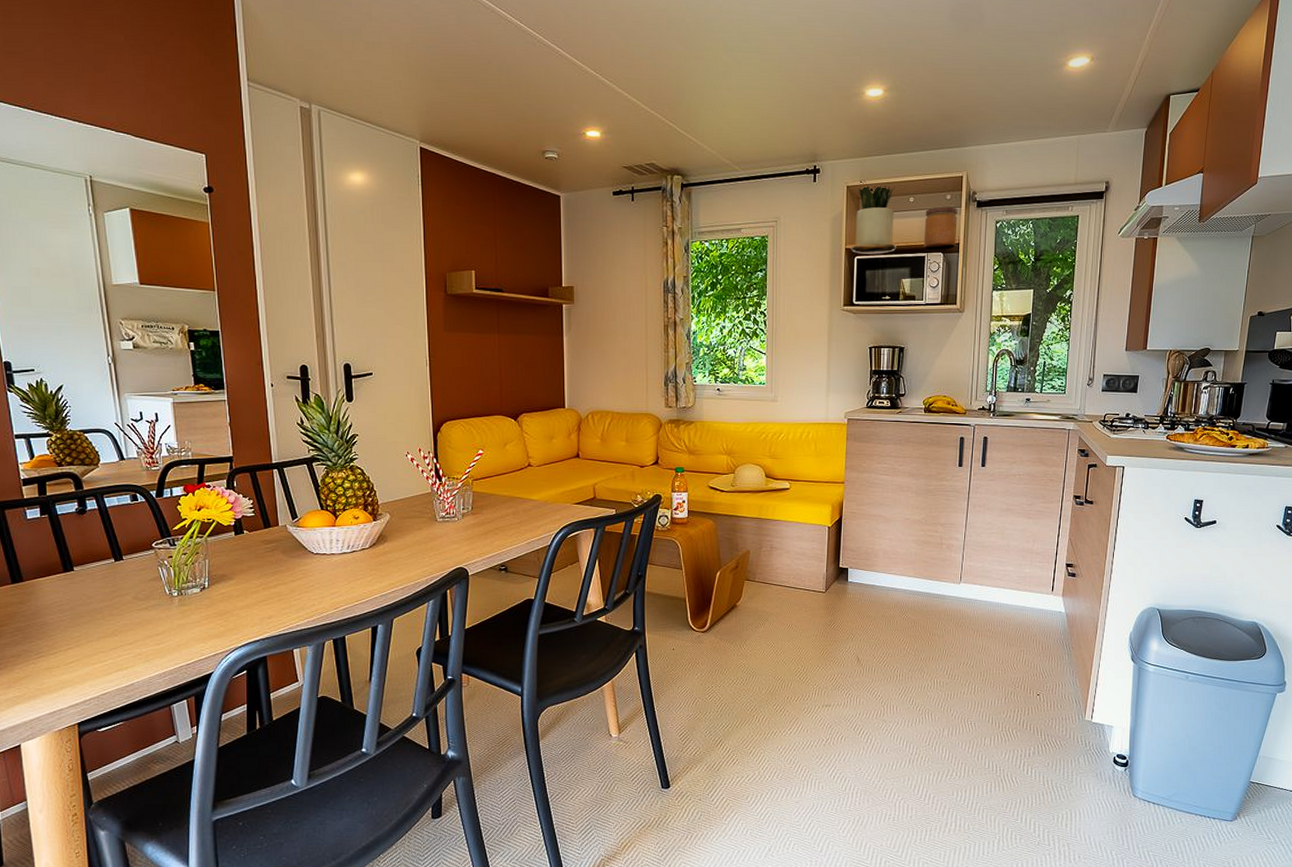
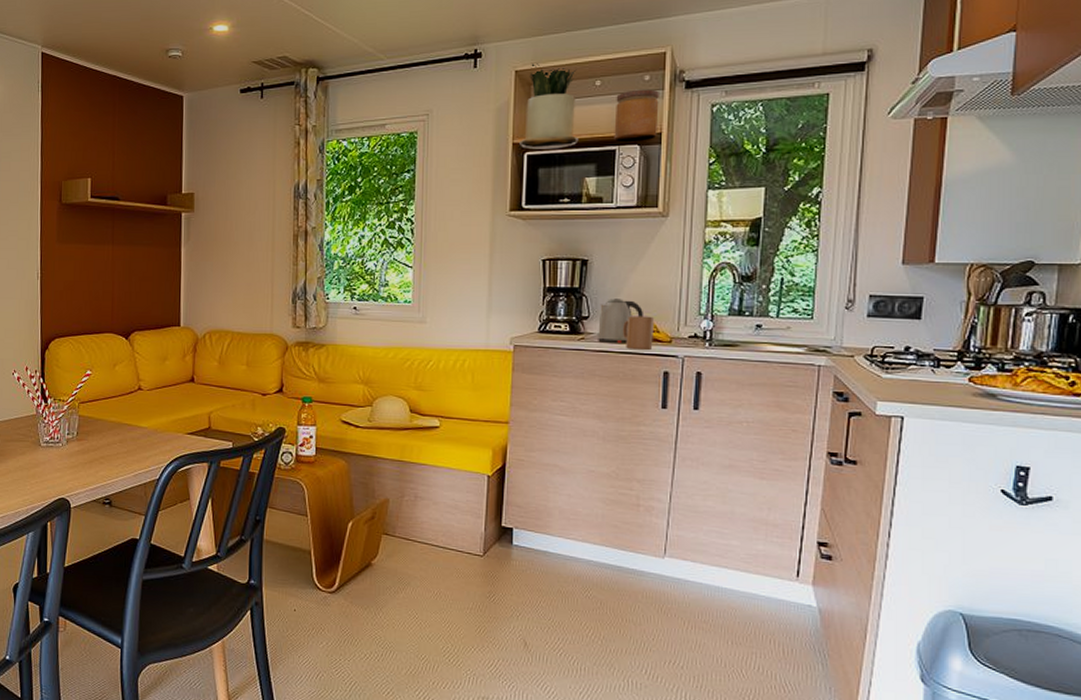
kettle: none [912,379,946,416] -> present [598,299,644,345]
cup: none [930,393,954,421] -> present [622,315,655,351]

